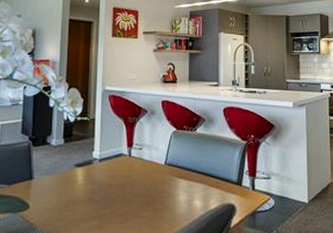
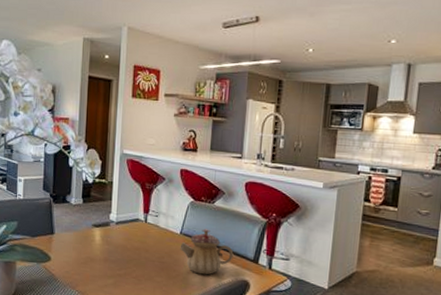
teapot: none [165,157,218,204] -> present [180,229,234,275]

